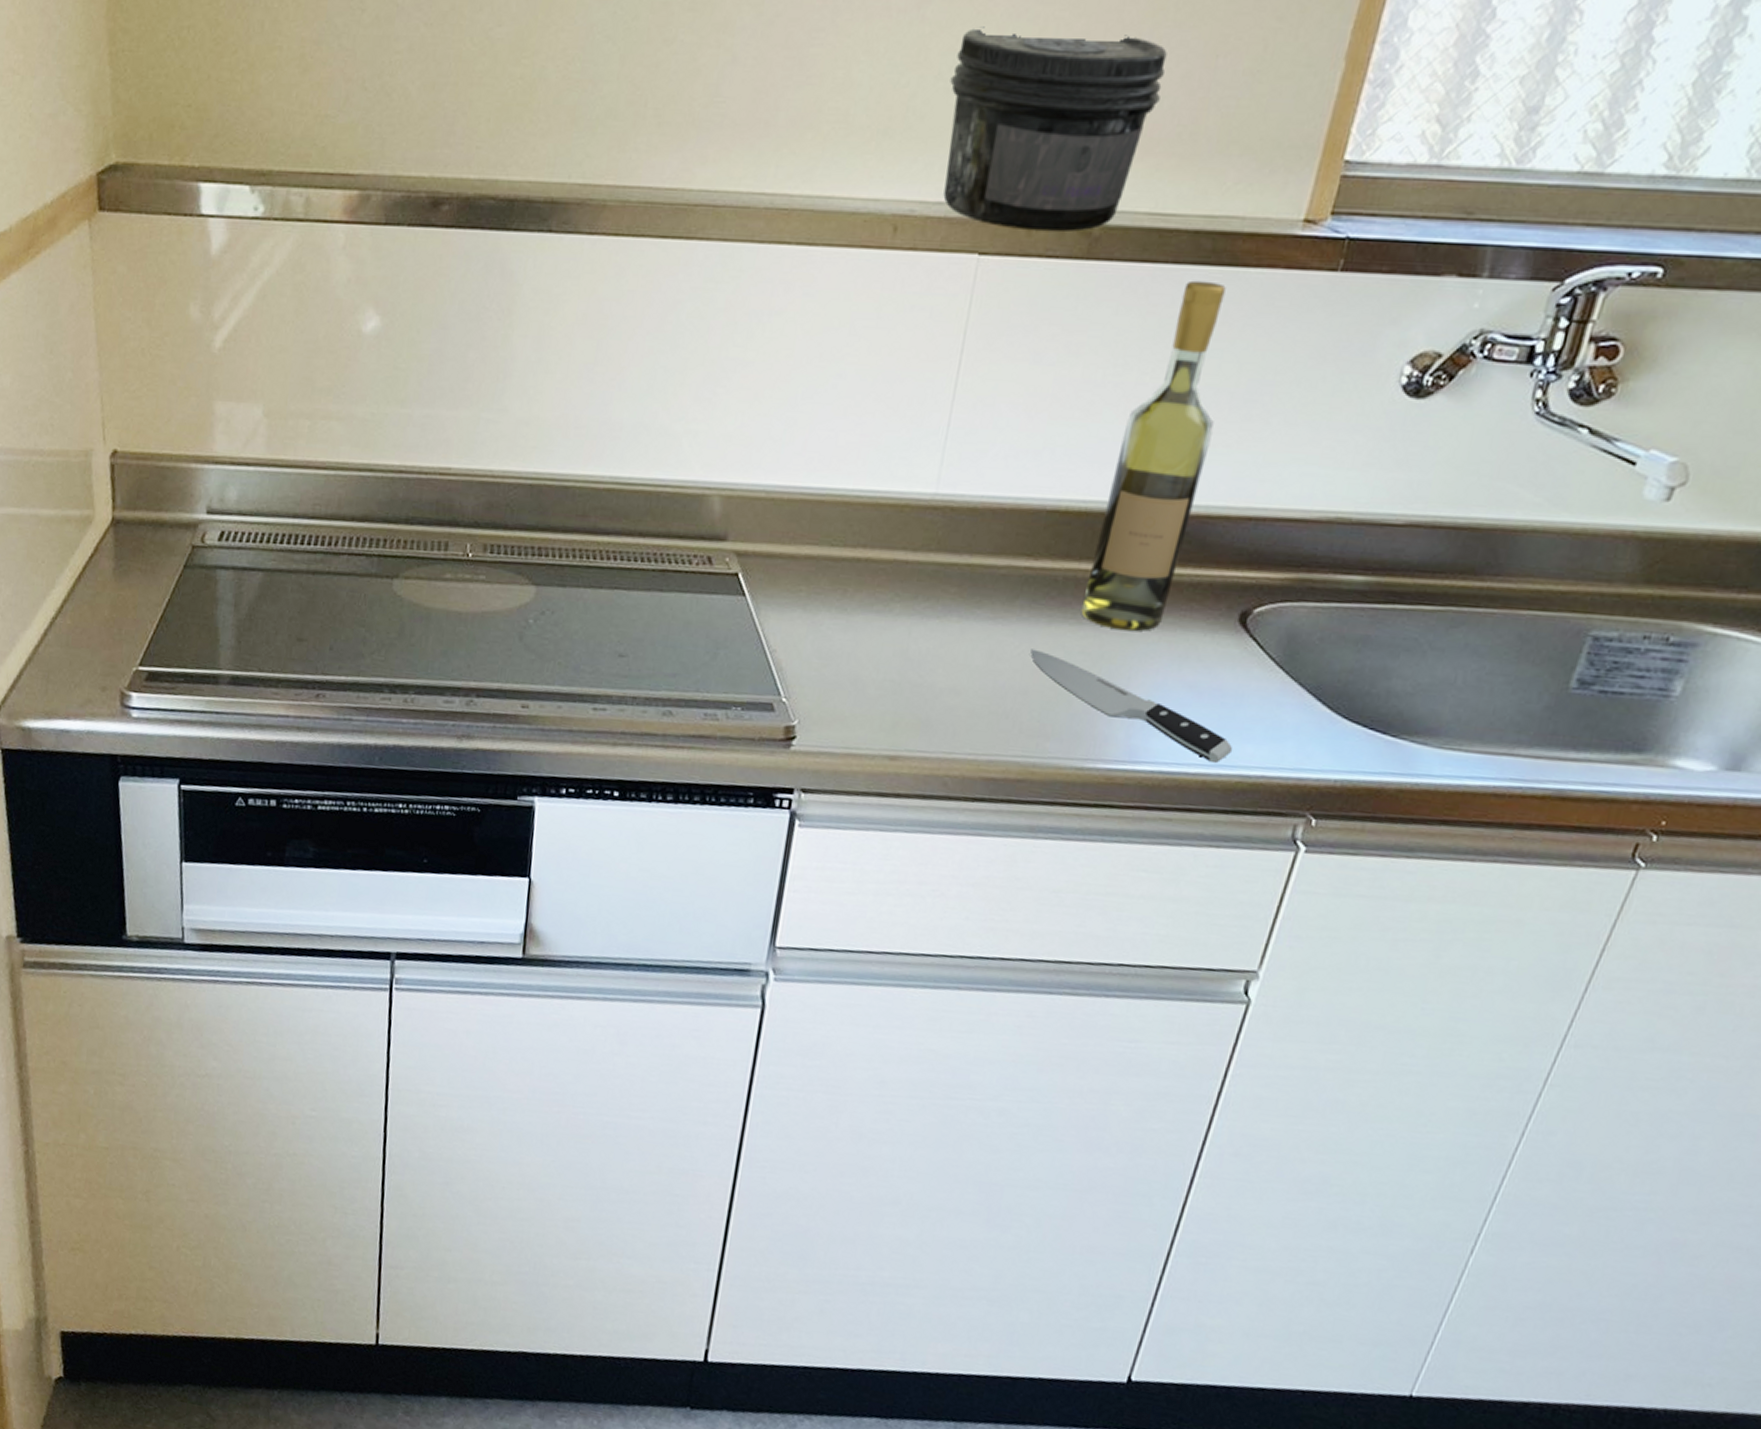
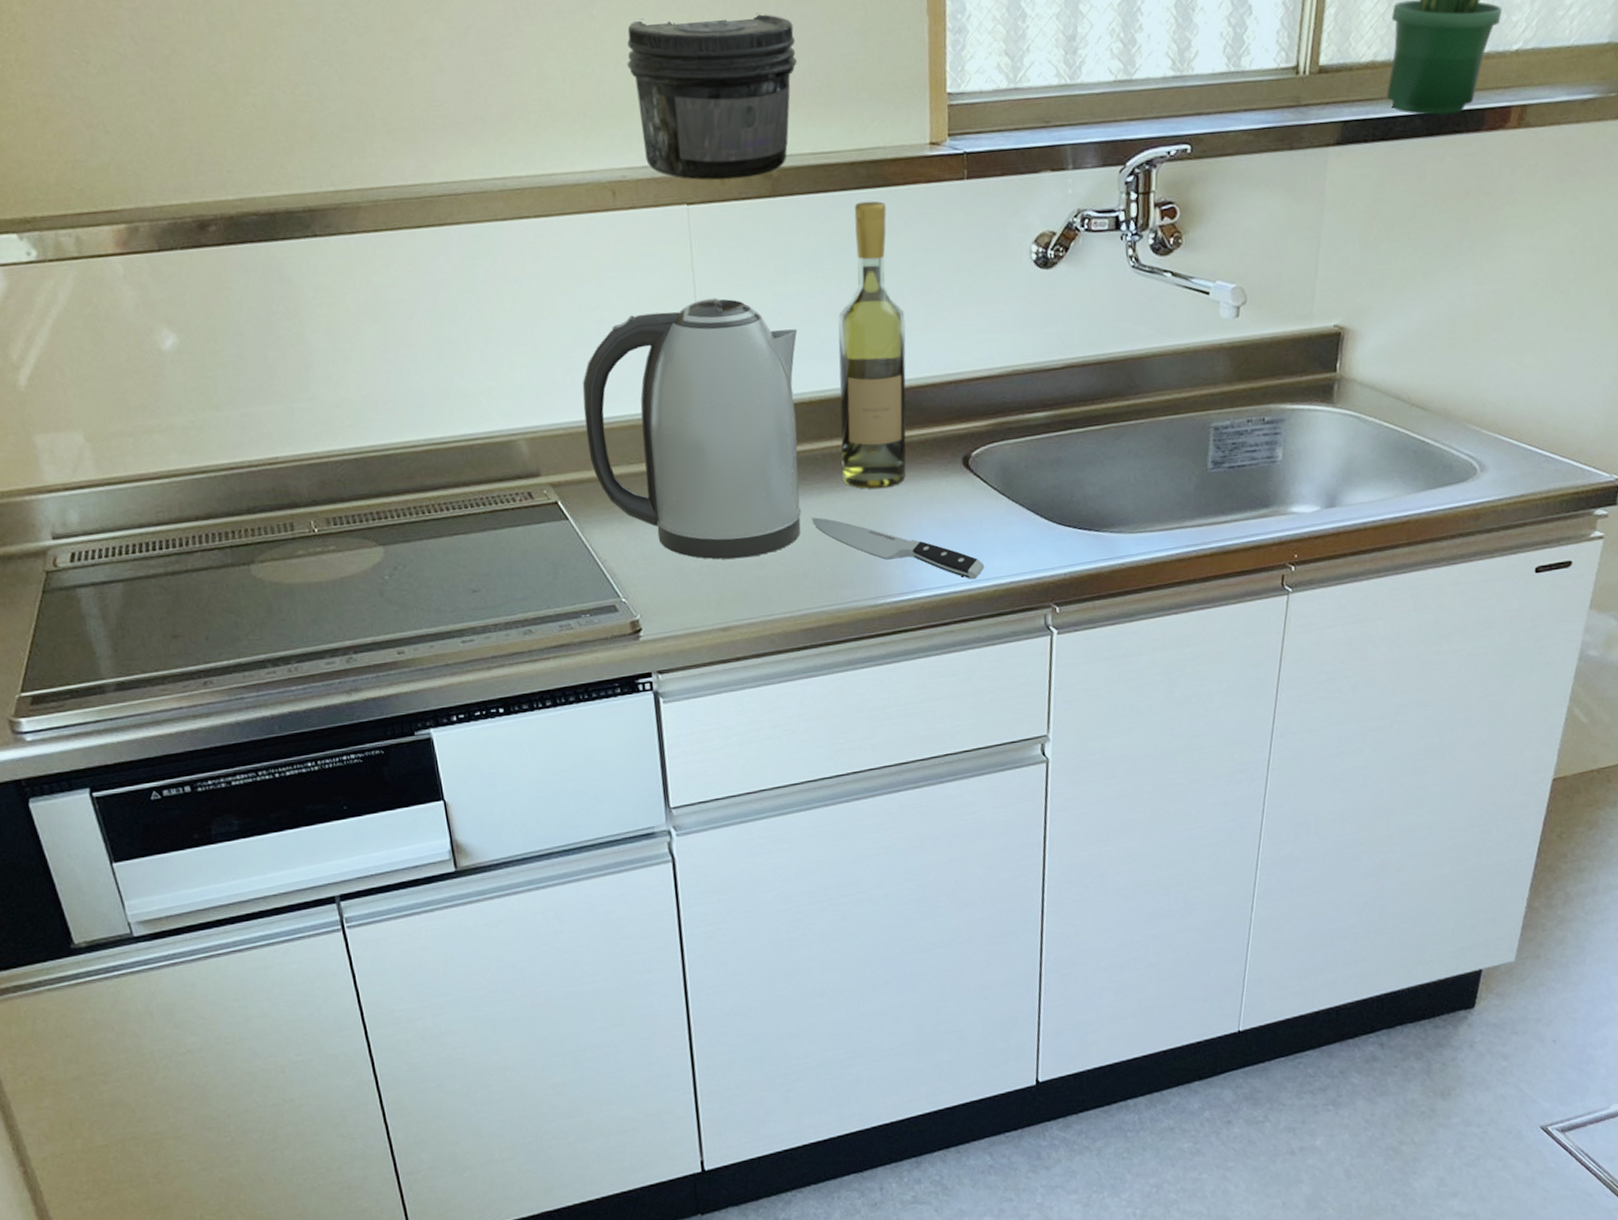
kettle: none [787,368,1074,681] -> present [582,298,802,560]

